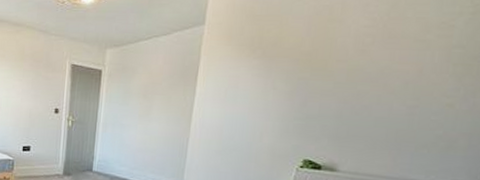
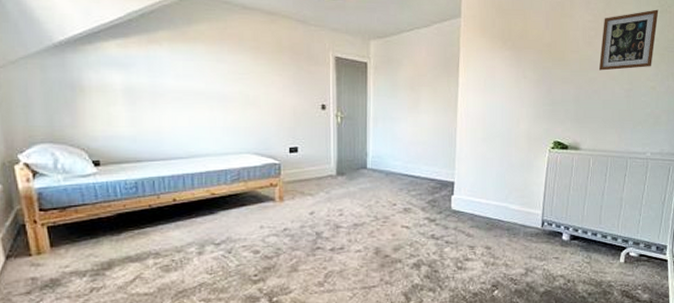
picture frame: none [372,10,470,83] -> present [598,9,659,71]

